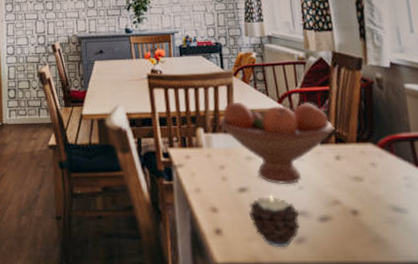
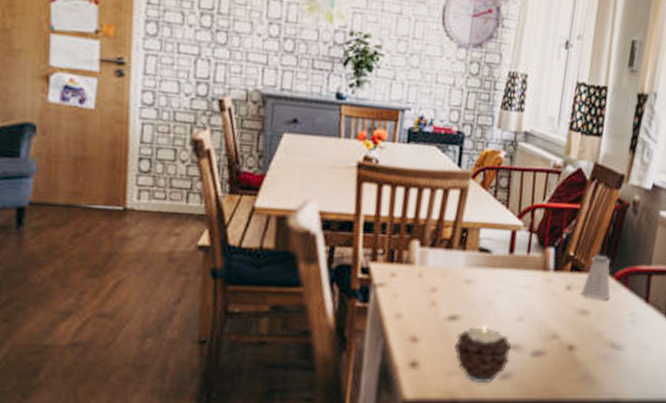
fruit bowl: present [218,101,334,185] -> none [440,211,574,315]
saltshaker: none [350,127,380,167] -> present [581,254,611,301]

